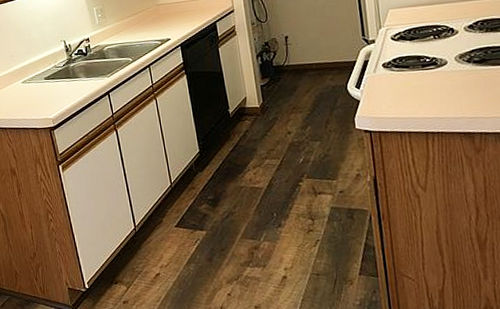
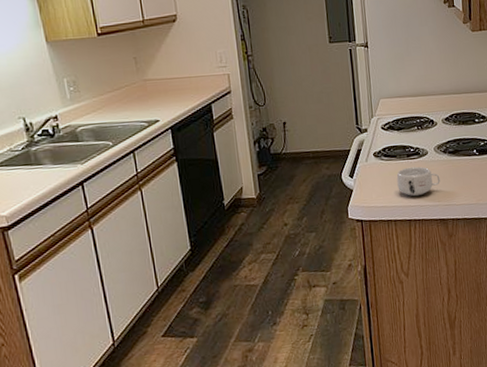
mug: none [409,77,464,108] -> present [396,166,440,197]

